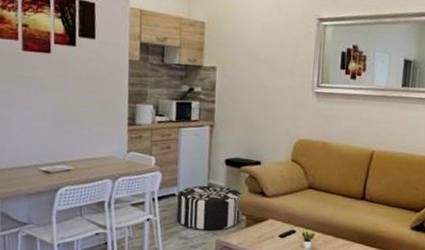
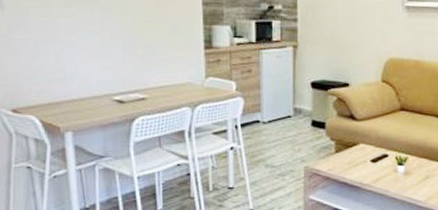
pouf: present [176,185,242,231] -> none [261,110,330,158]

